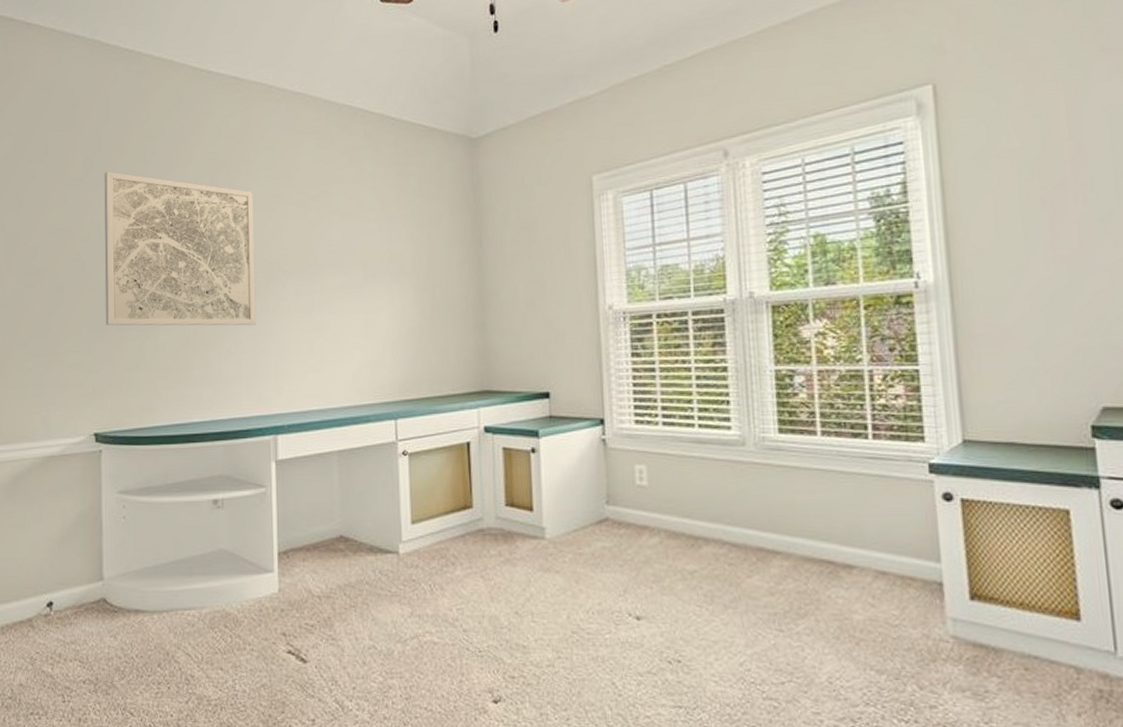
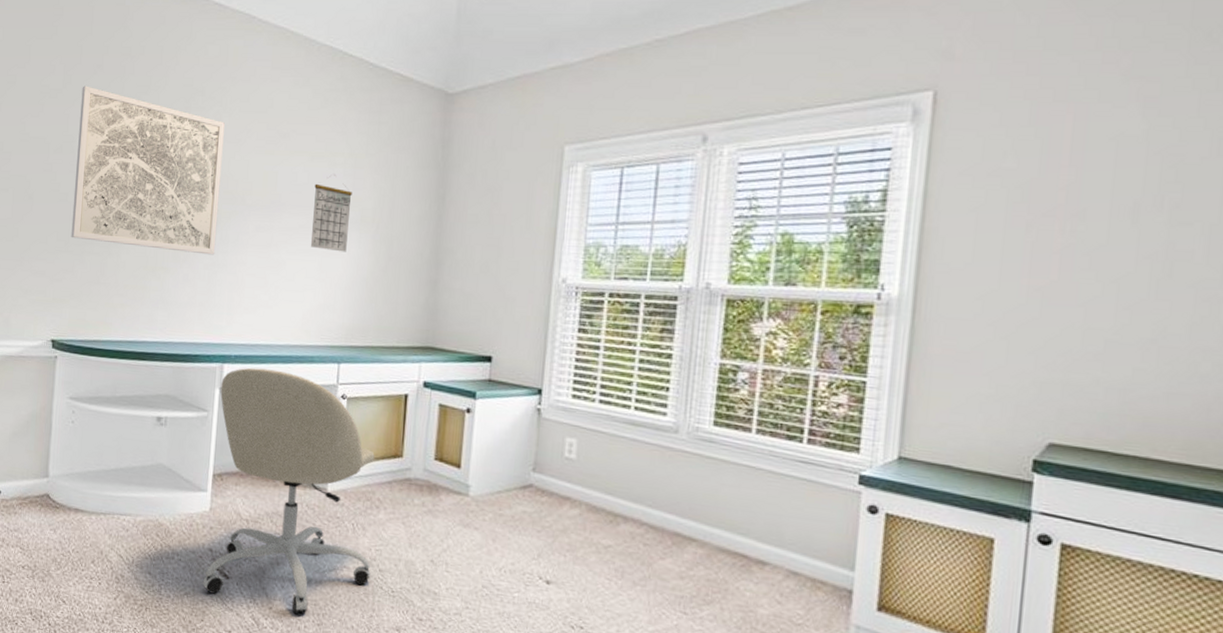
office chair: none [277,434,455,691] -> present [202,367,375,614]
calendar: none [350,230,390,306] -> present [310,175,352,252]

